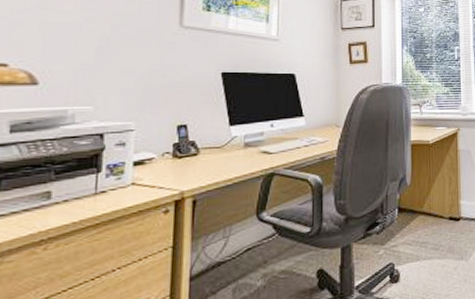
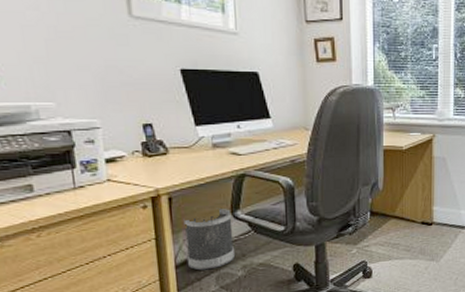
wastebasket: none [203,209,257,282] -> present [183,208,234,271]

